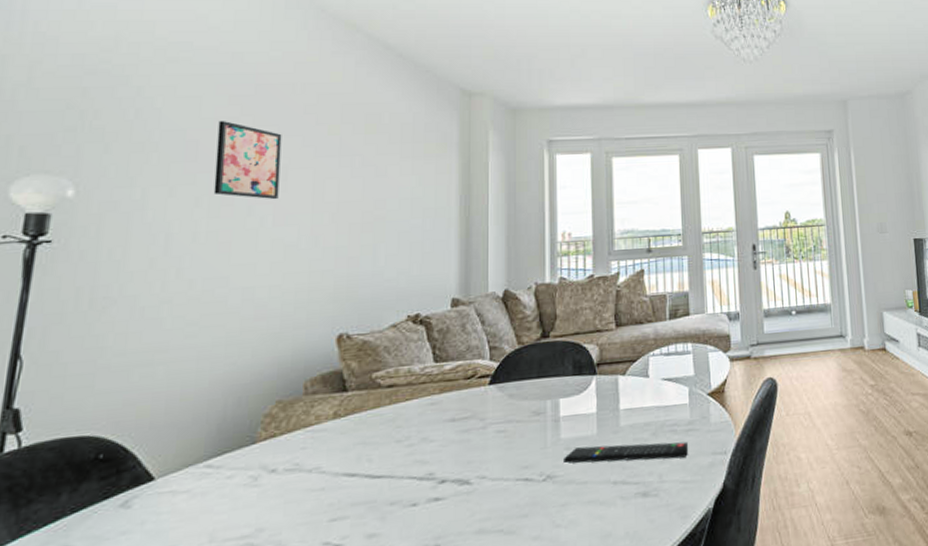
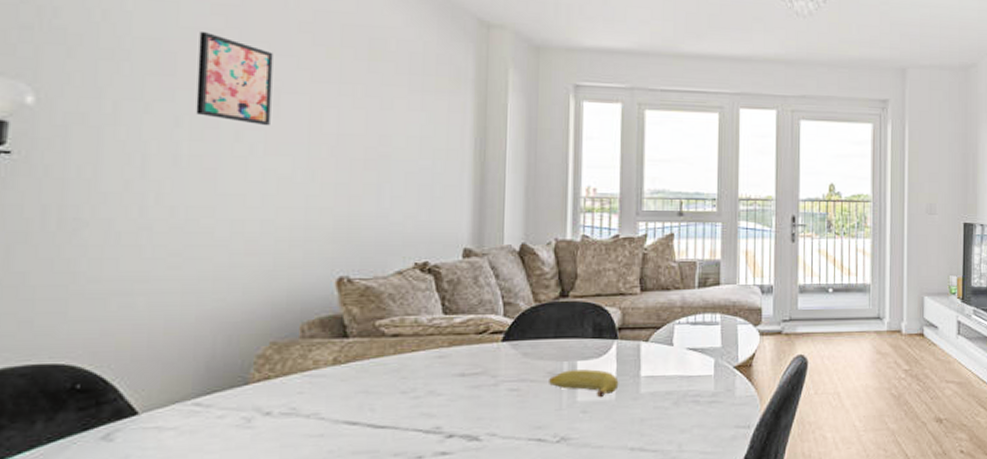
banana: none [534,406,600,434] -> present [549,369,619,398]
remote control: present [564,441,689,464] -> none [579,411,711,430]

